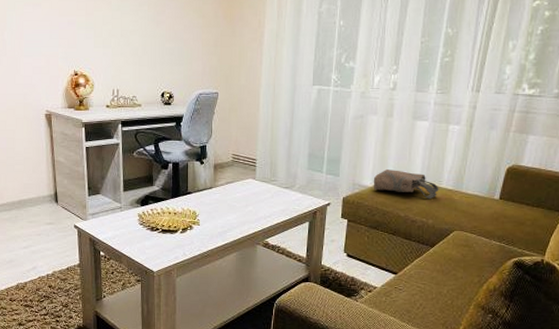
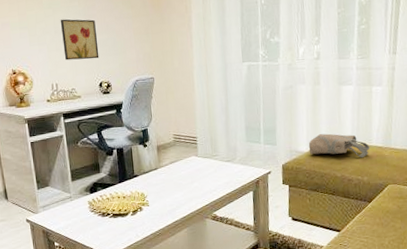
wall art: none [127,23,164,67] -> present [60,19,99,61]

